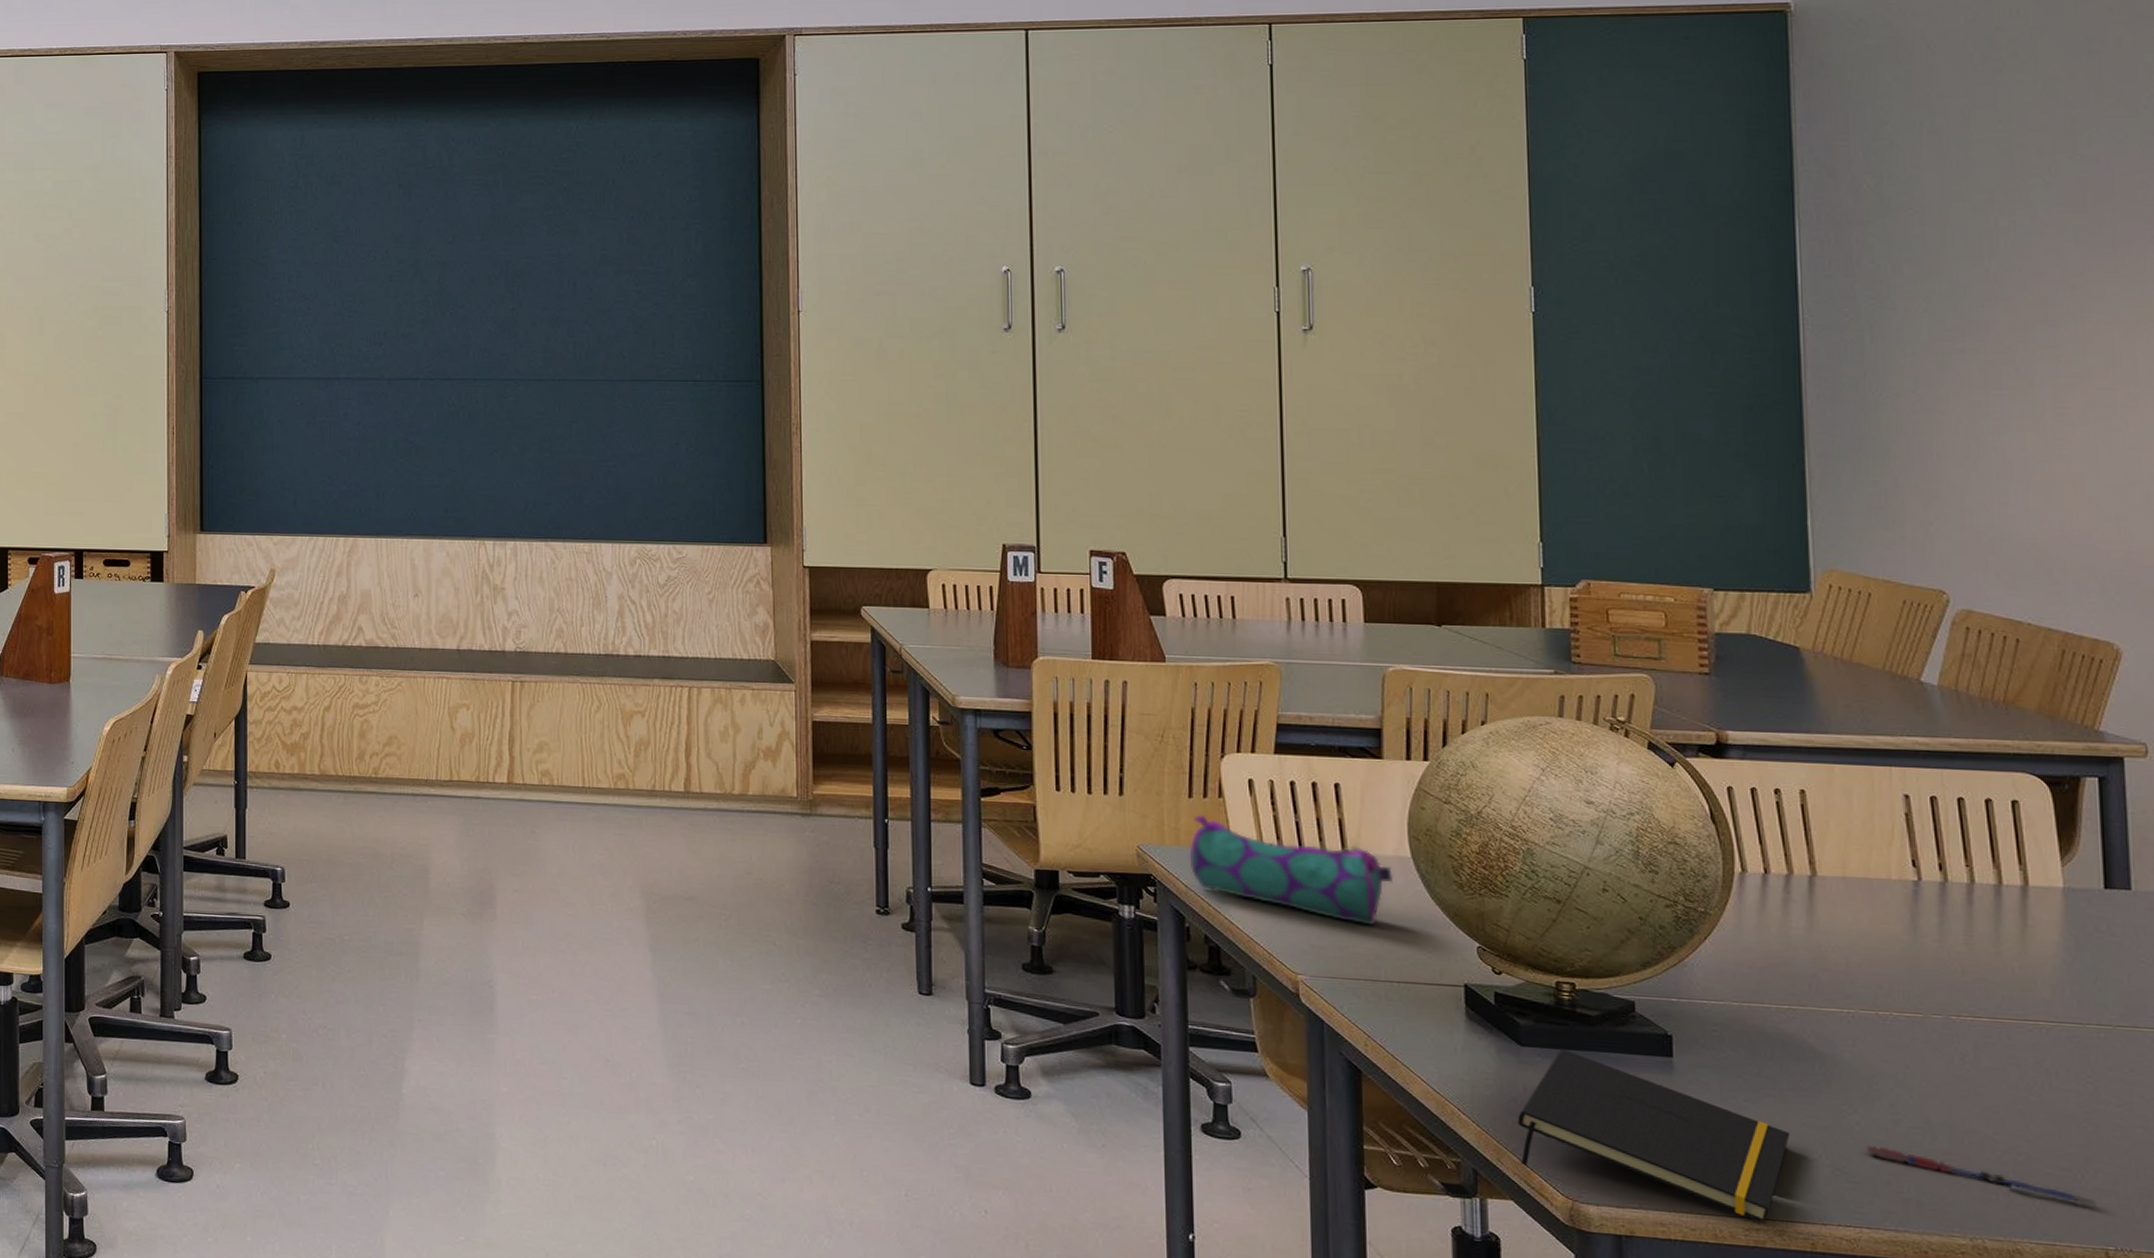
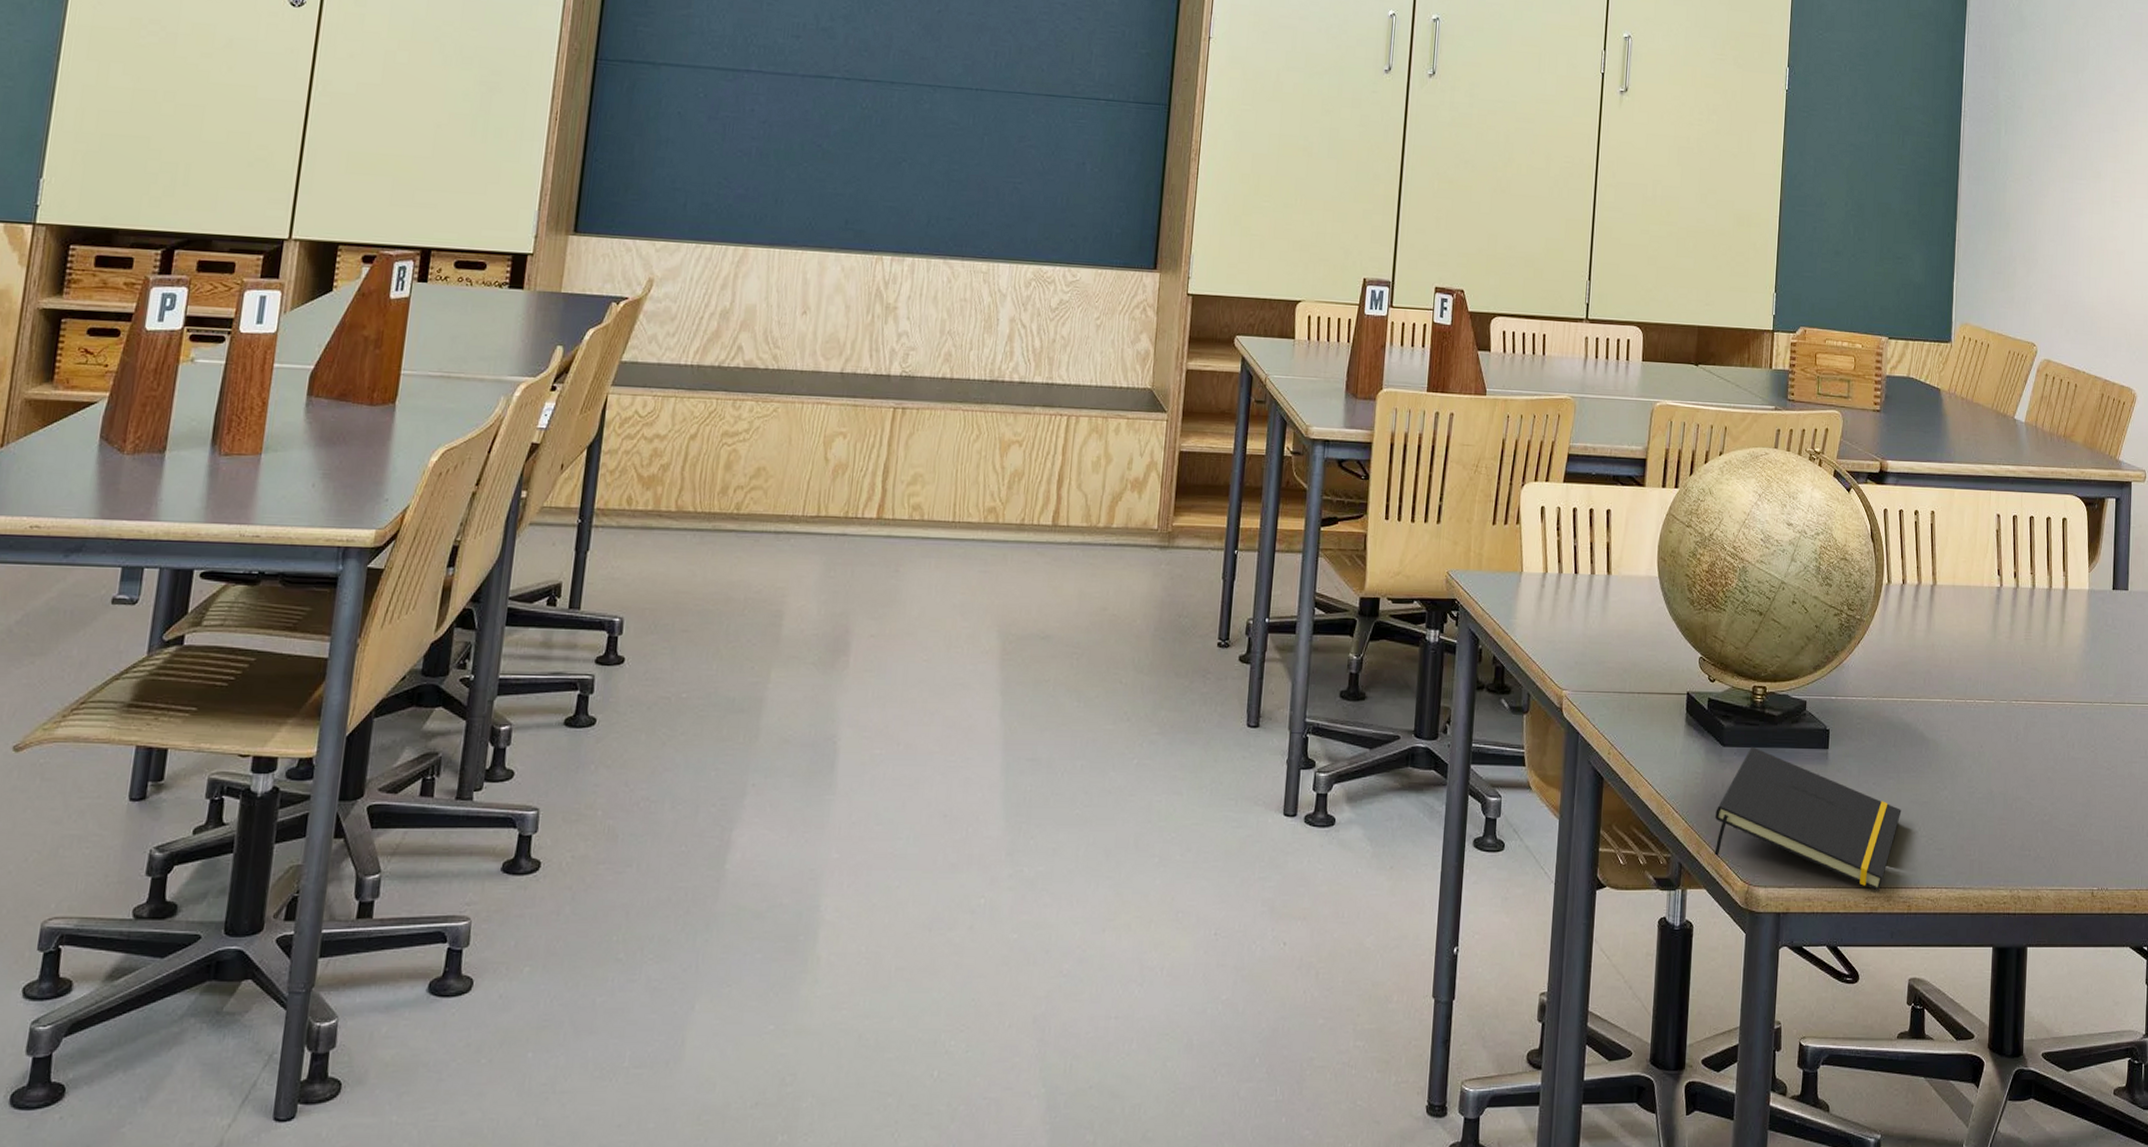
pencil case: present [1189,814,1394,926] -> none [1487,540,1644,642]
pen: present [1867,1145,2097,1207] -> none [1950,816,2090,855]

